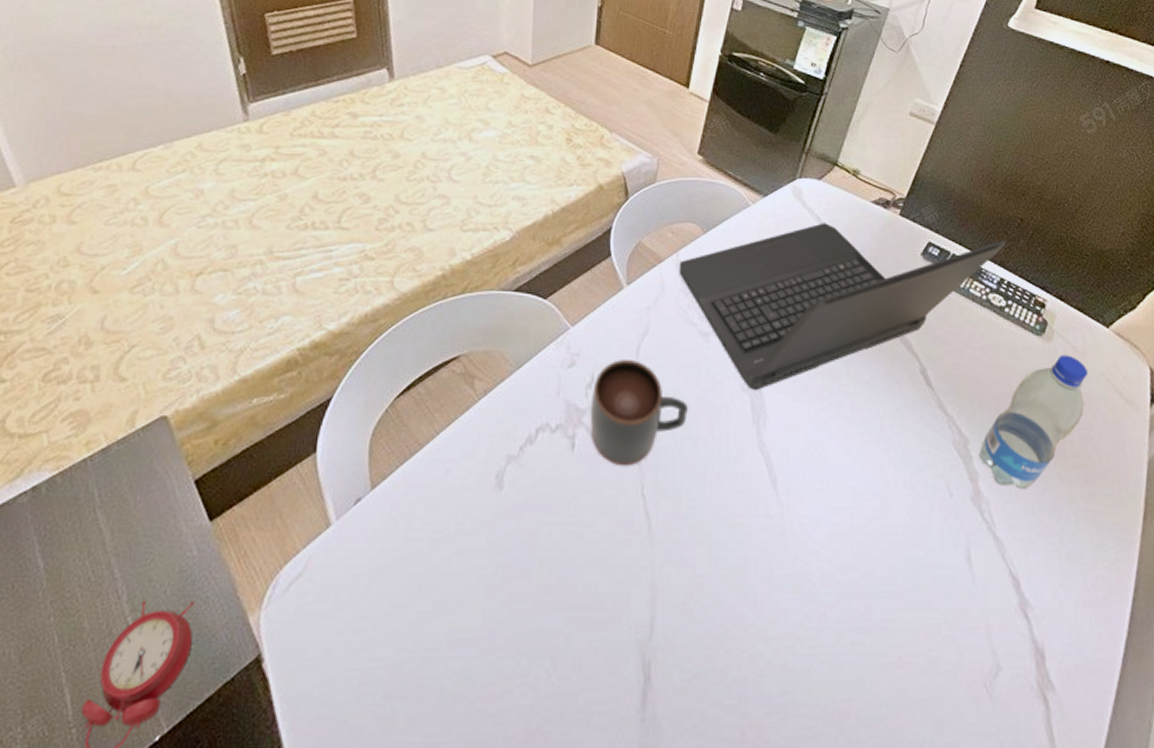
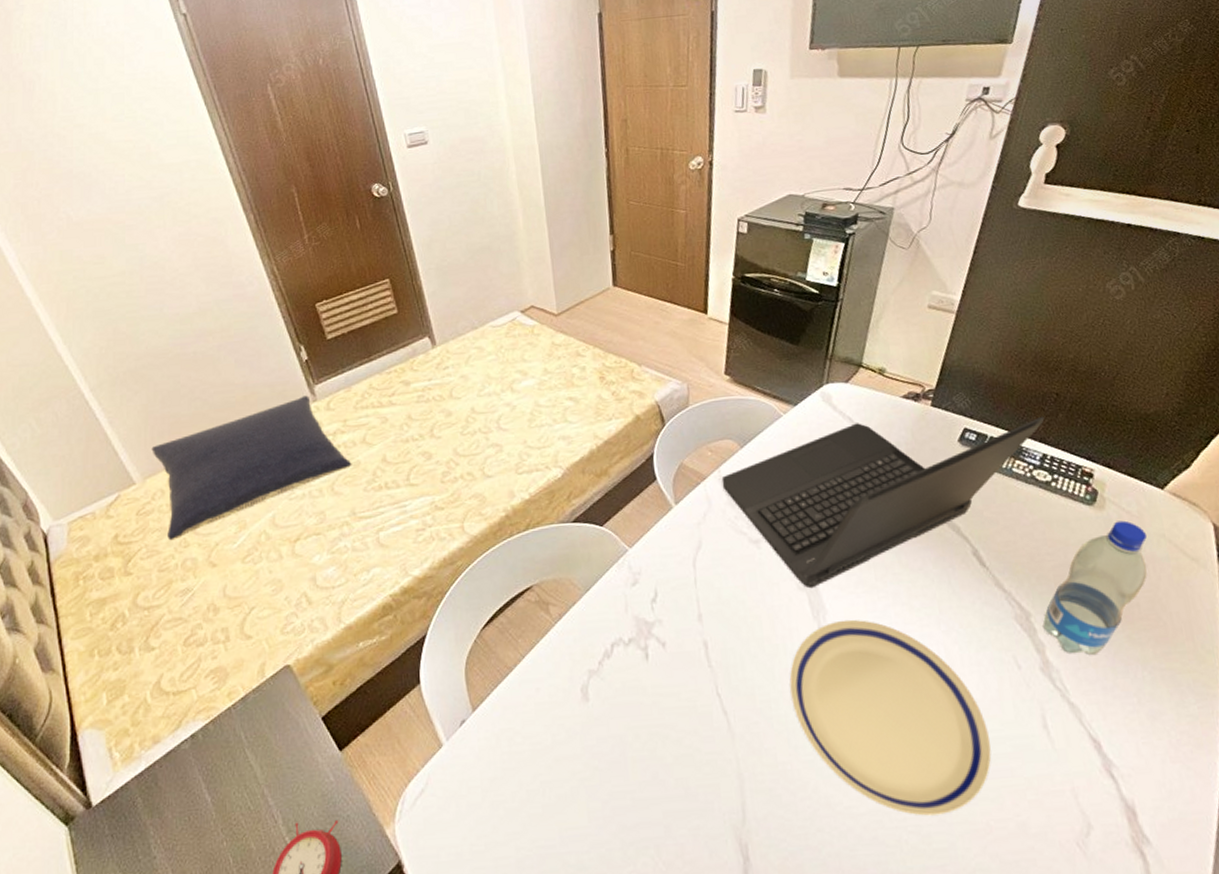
pillow: none [42,113,278,258] -> present [151,395,352,541]
mug: present [590,360,688,465] -> none [657,572,750,669]
plate: none [719,427,912,644] -> present [789,619,992,816]

